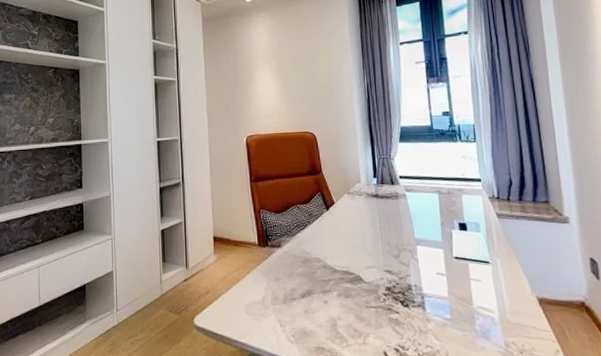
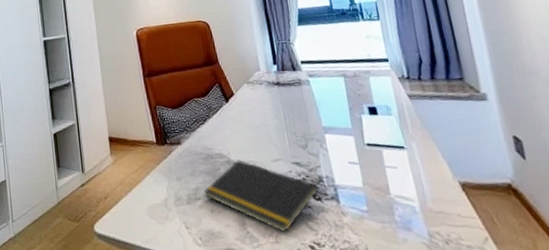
notepad: none [300,265,407,335] -> present [204,159,319,233]

